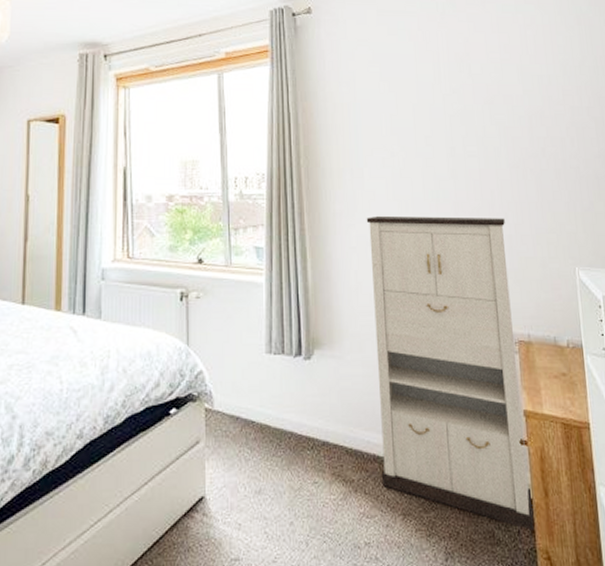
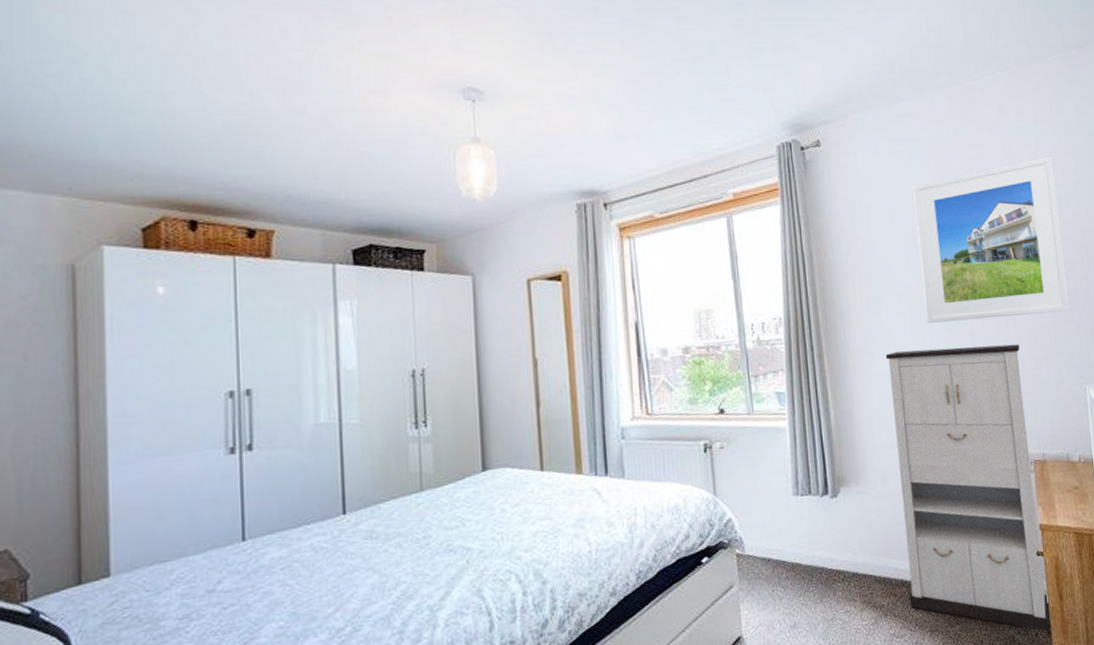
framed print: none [400,34,559,190] -> present [913,156,1071,323]

